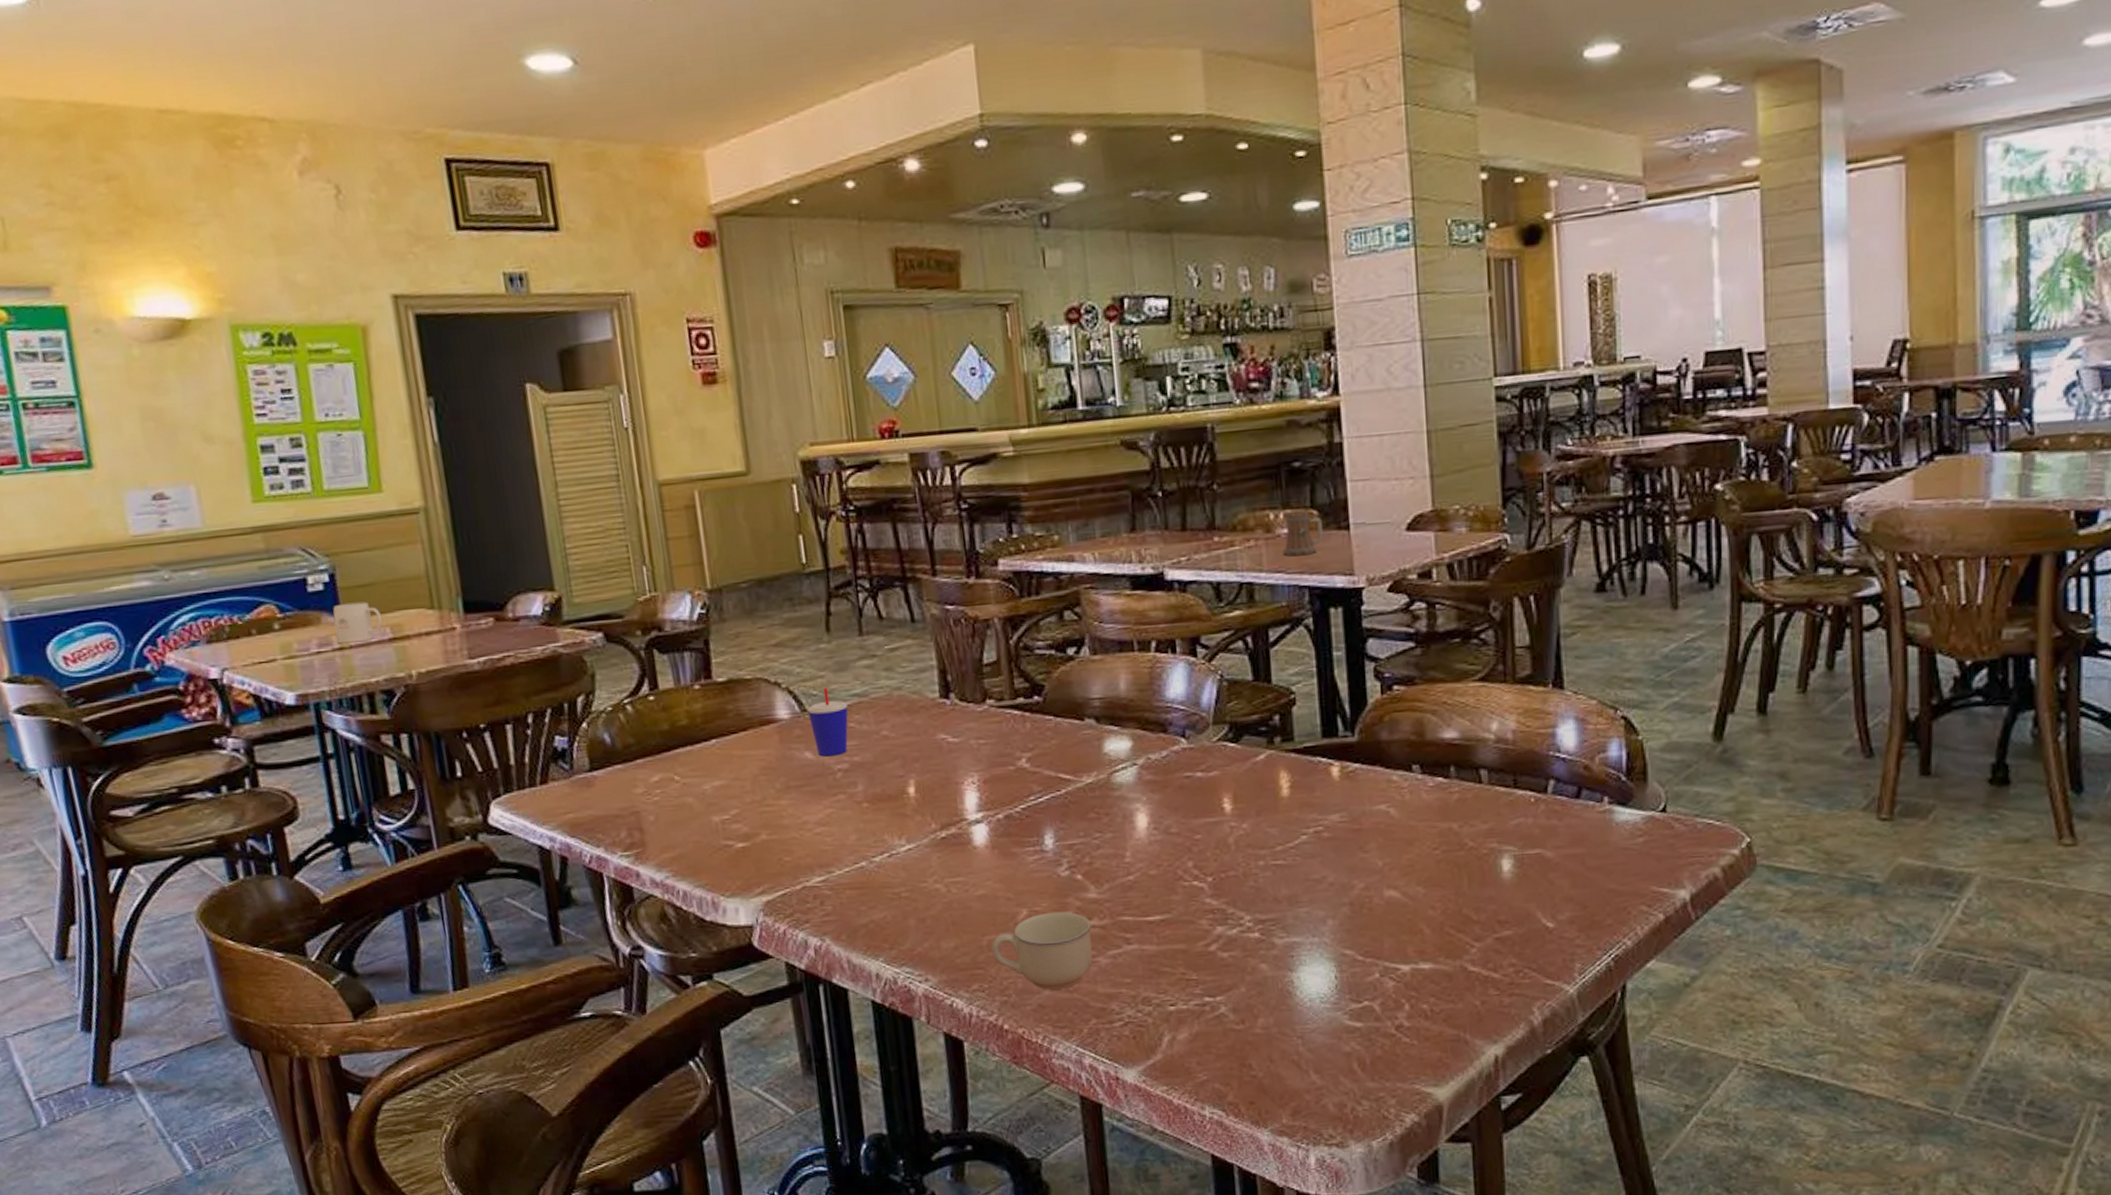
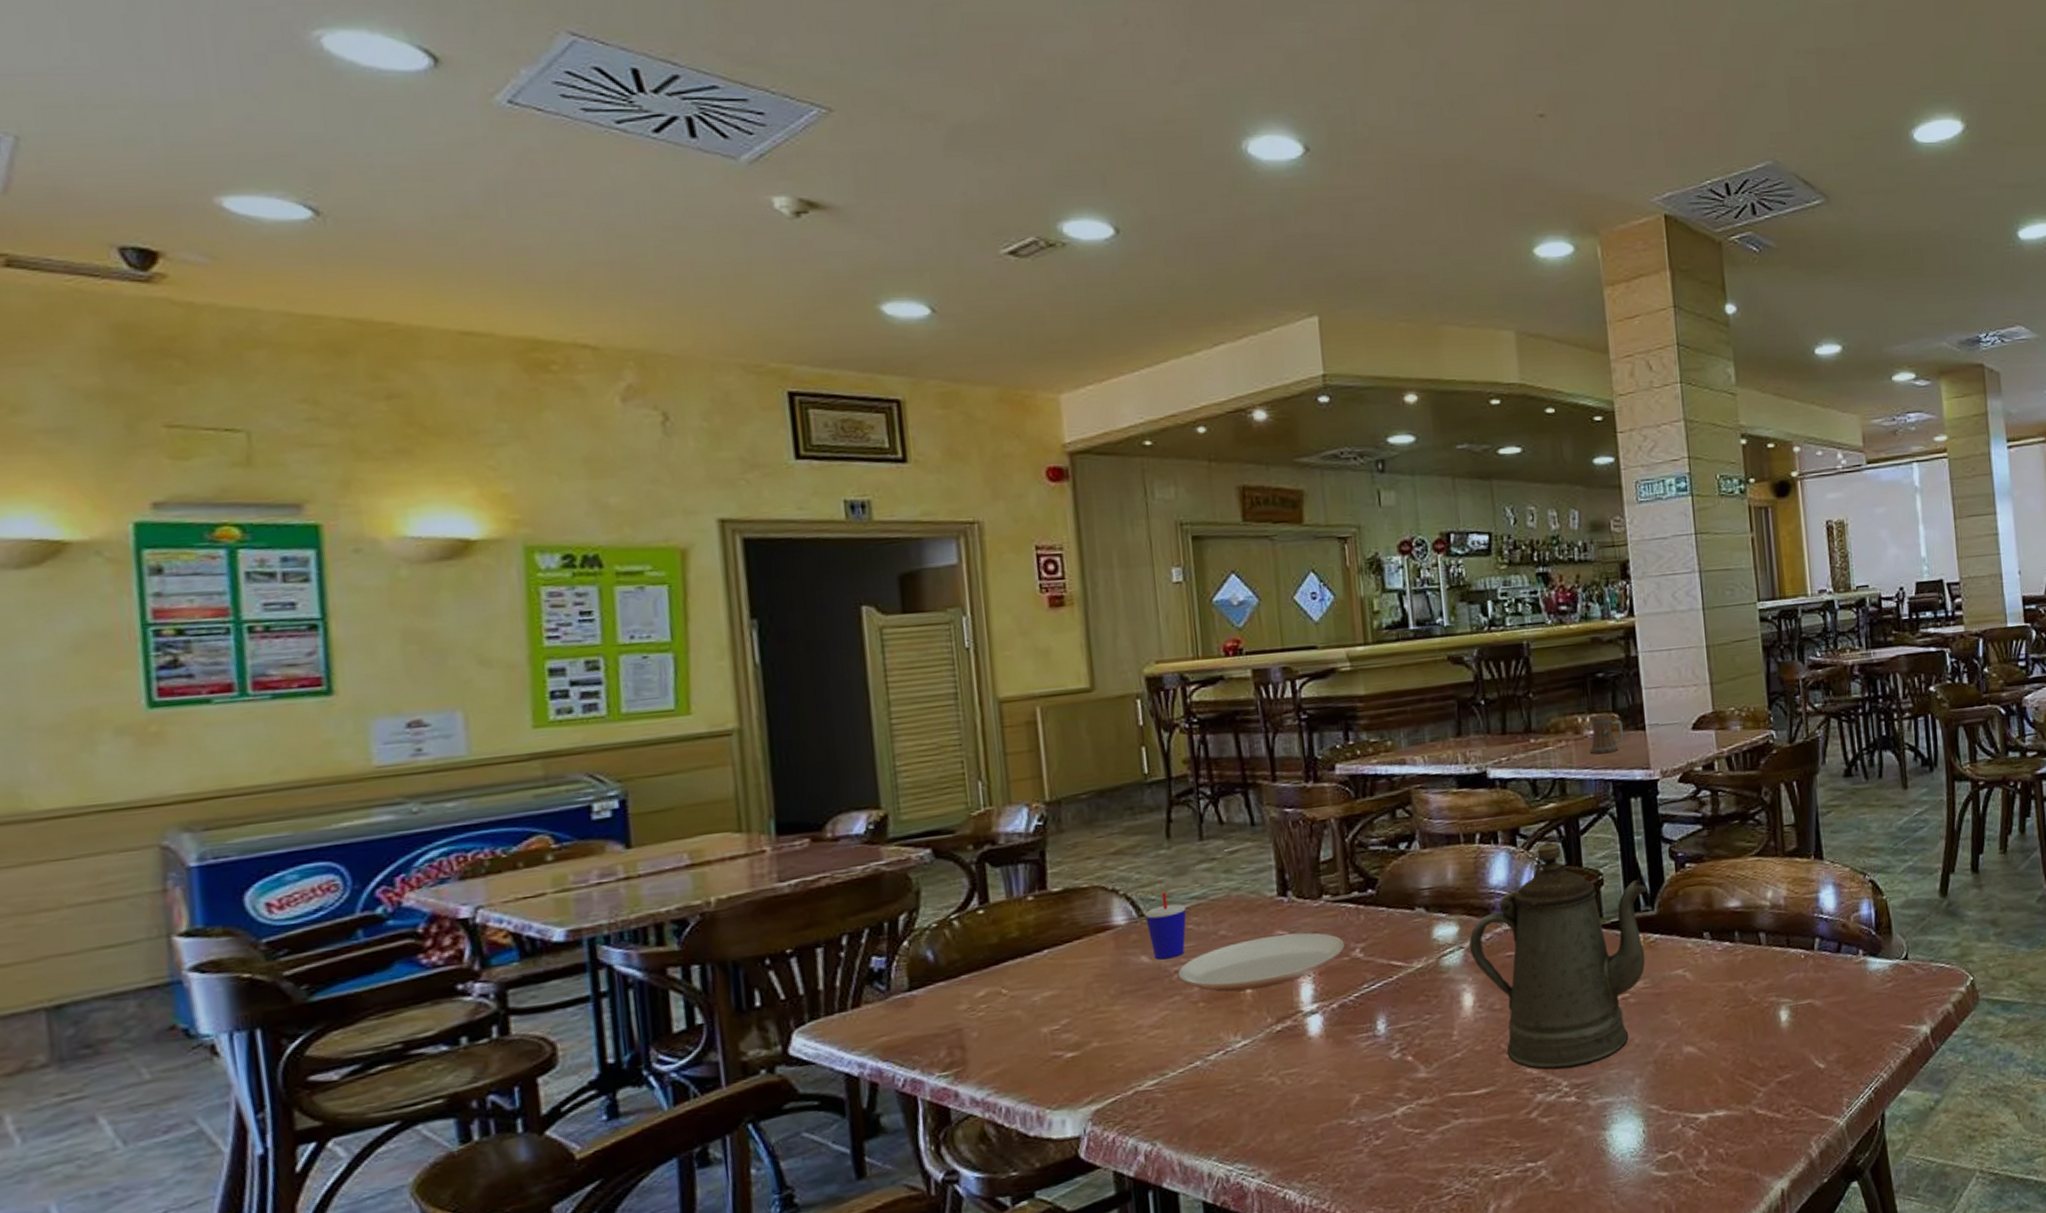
mug: present [332,601,383,644] -> none [620,827,680,873]
plate: none [841,738,1010,794] -> present [1178,932,1345,992]
cup: present [991,911,1093,990] -> none [1324,1093,1423,1172]
coffee pot: none [1143,653,1347,903] -> present [1469,841,1648,1070]

